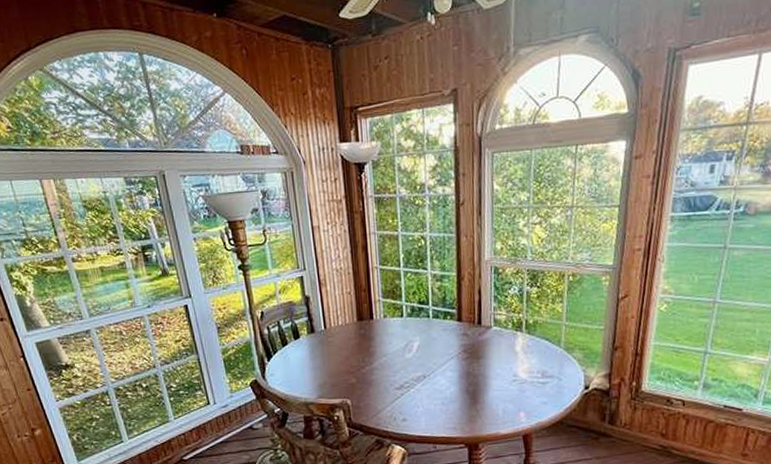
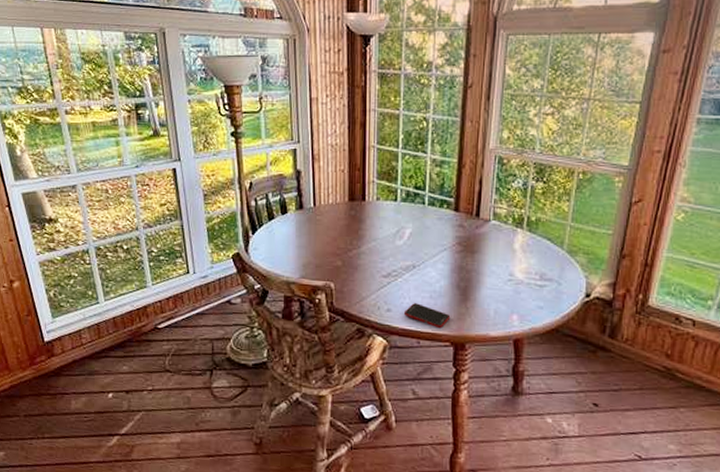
cell phone: none [418,411,463,432] -> present [403,303,451,329]

